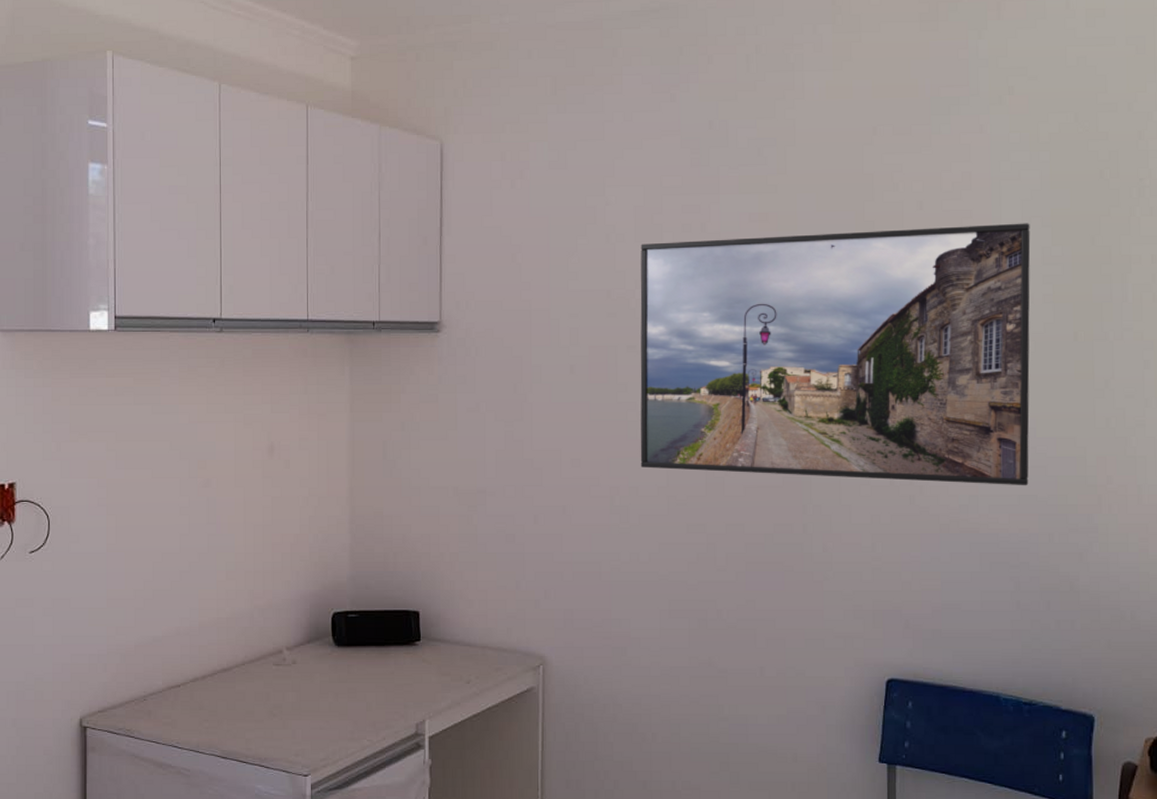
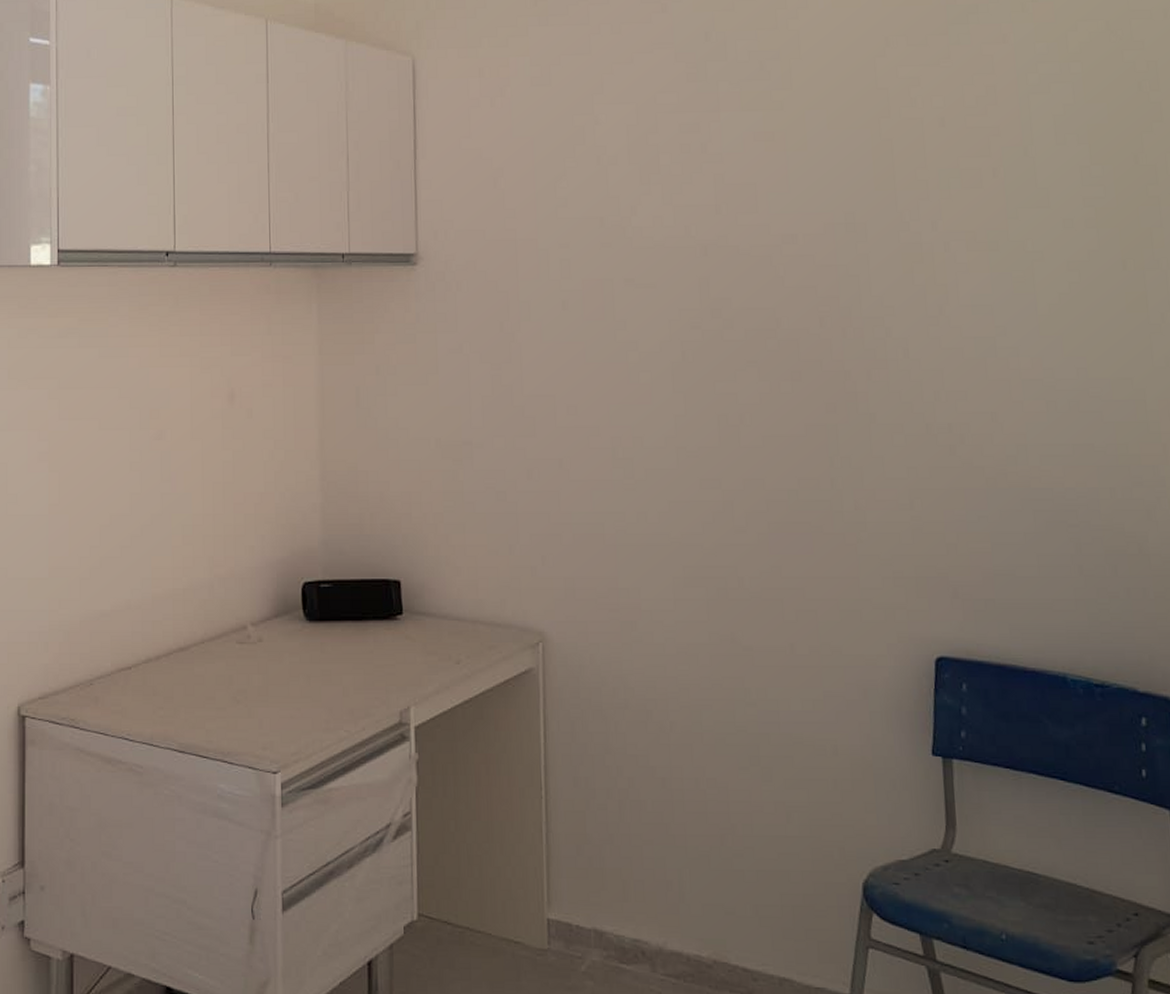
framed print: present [640,223,1031,486] -> none [635,140,1083,434]

